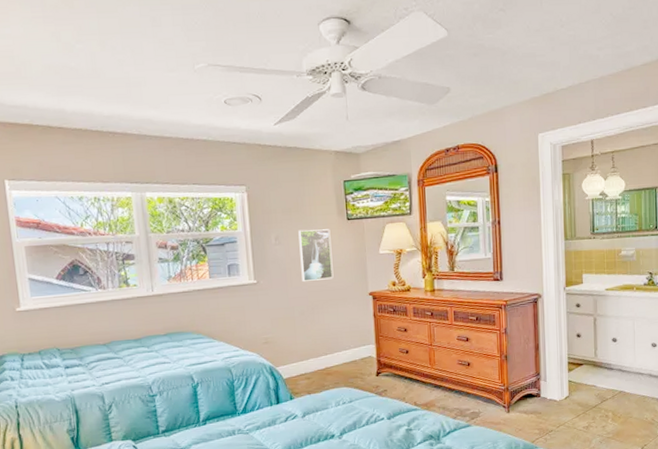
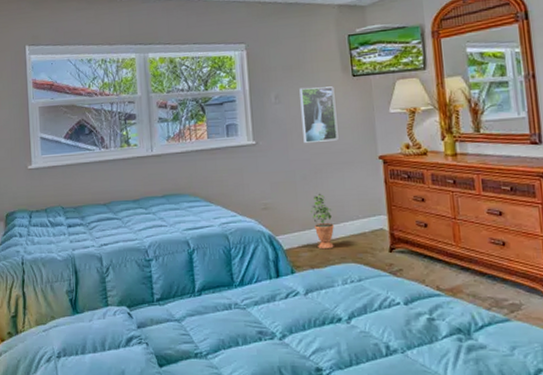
potted plant: none [307,327,329,377] -> present [309,193,334,250]

